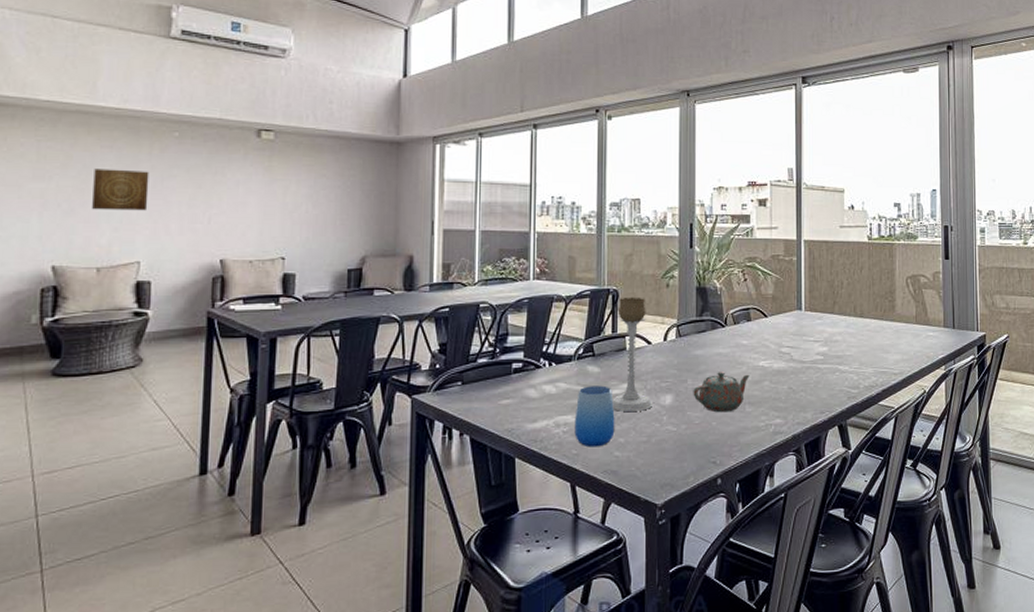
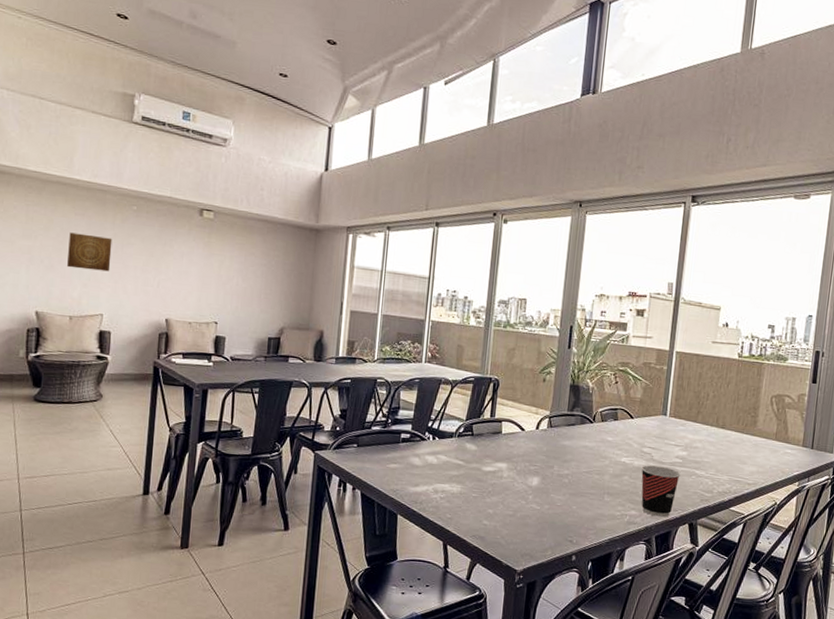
cup: present [574,385,615,448] -> none [450,461,487,515]
candle holder: present [612,297,654,413] -> none [485,387,523,489]
teapot: present [693,372,750,413] -> none [557,462,612,500]
cup: none [781,366,823,422] -> present [641,465,681,518]

